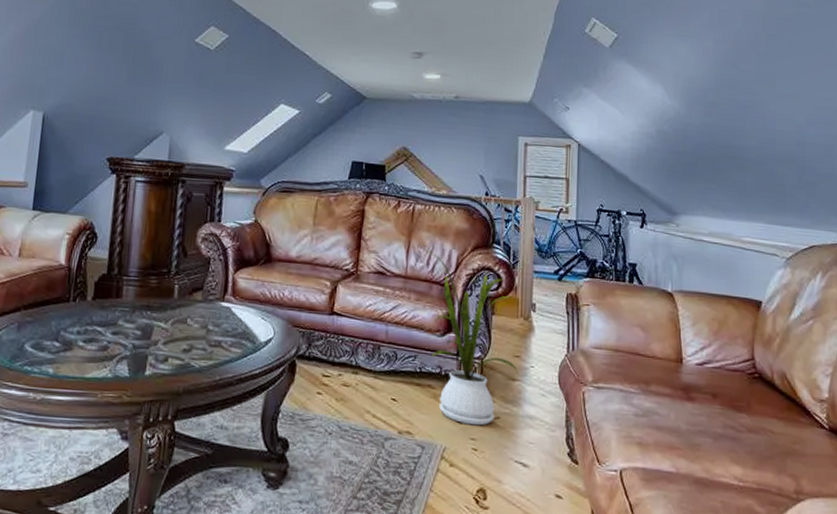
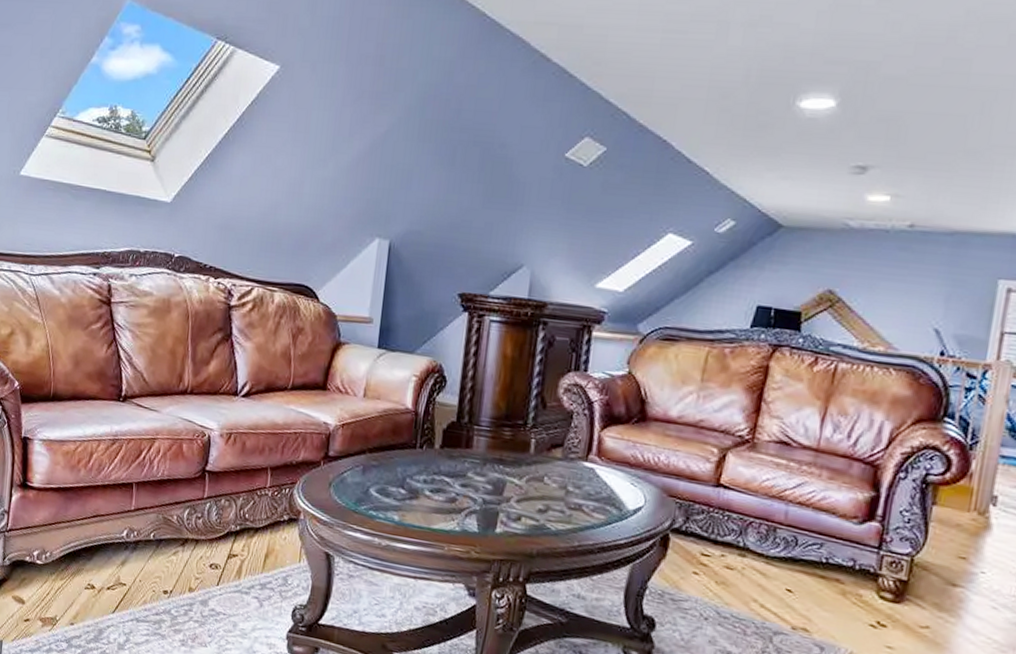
house plant: present [424,250,519,426] -> none [843,419,965,634]

